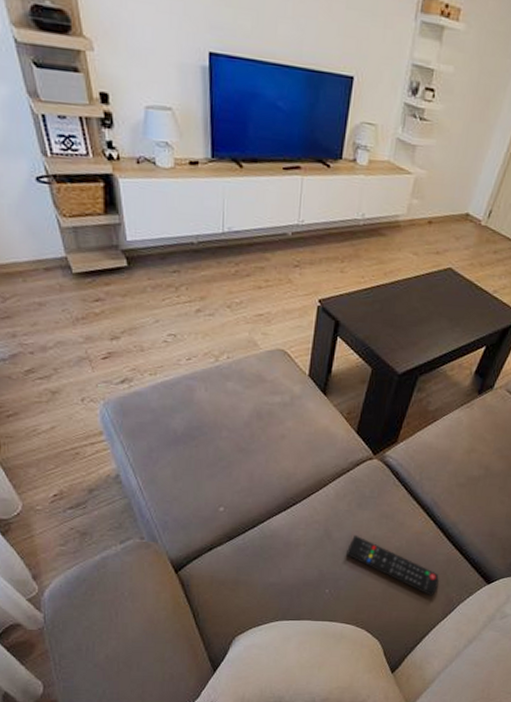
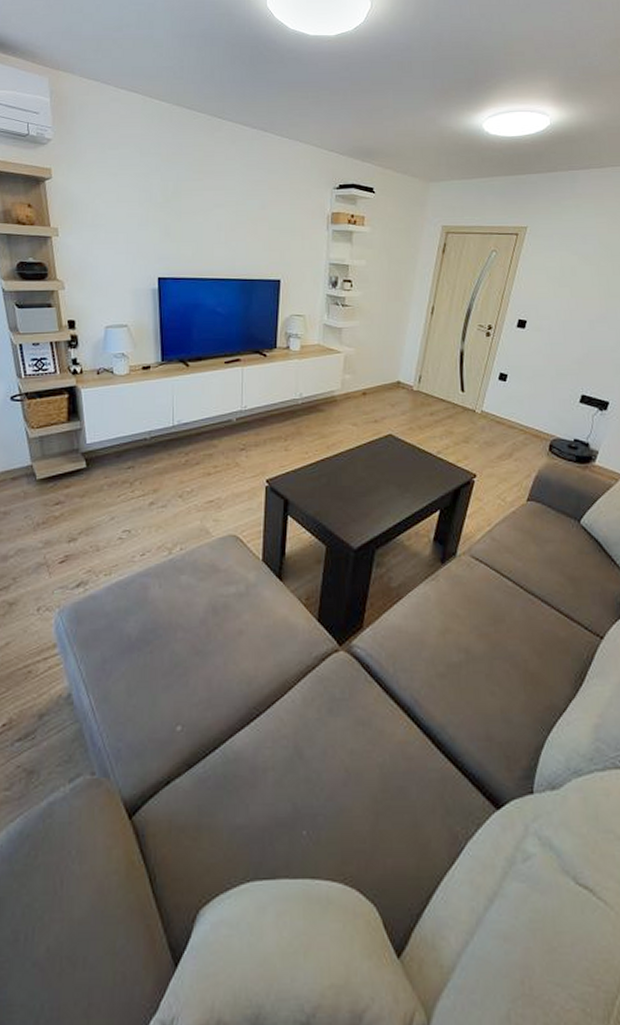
remote control: present [345,534,439,596] -> none [321,750,437,832]

